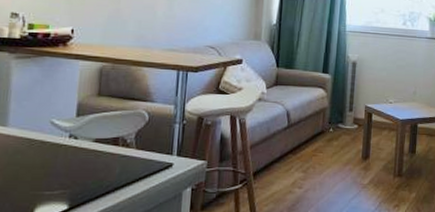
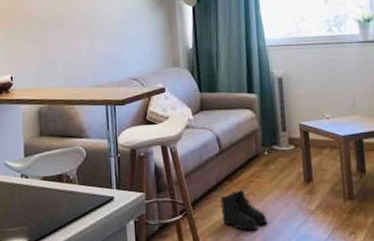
boots: none [280,162,324,201] -> present [220,189,268,231]

